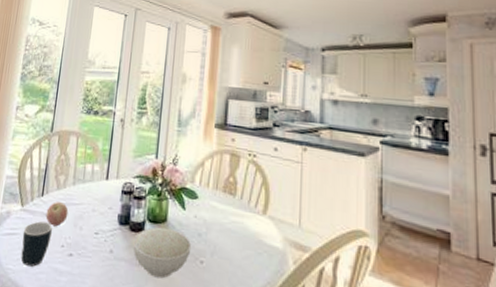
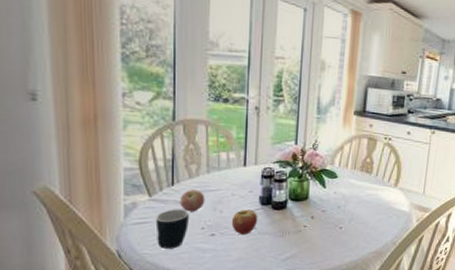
fruit: none [89,228,116,259] -> present [231,209,258,235]
bowl: present [133,227,192,279] -> none [276,204,332,244]

